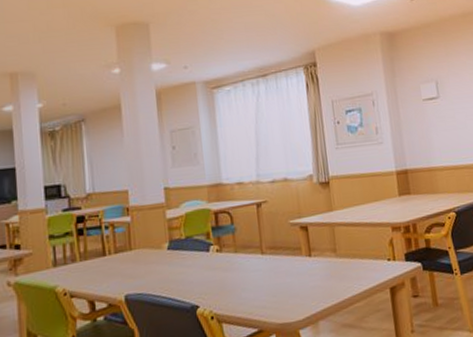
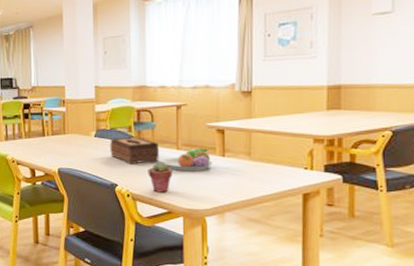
tissue box: none [186,243,244,279] -> present [110,136,160,164]
potted succulent: none [232,269,260,309] -> present [148,161,173,193]
fruit bowl: none [246,250,300,279] -> present [162,148,213,172]

